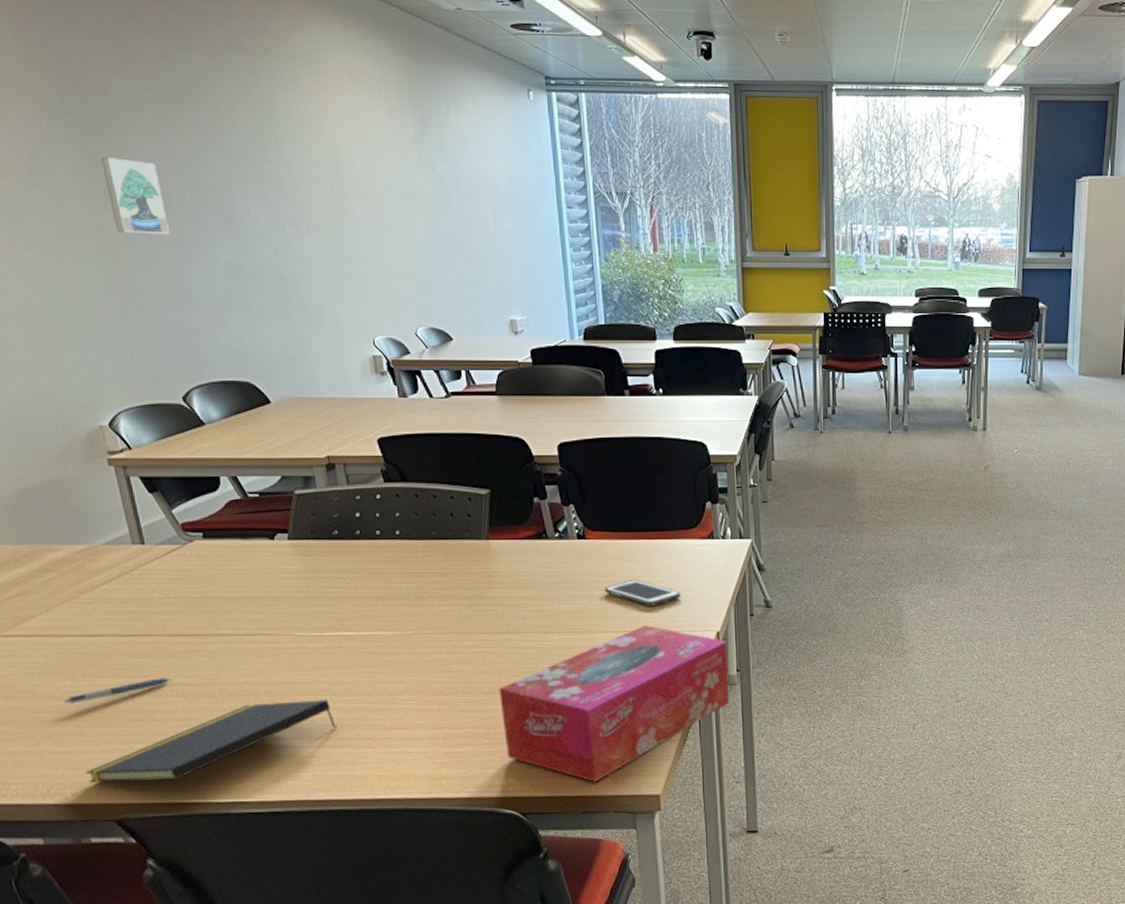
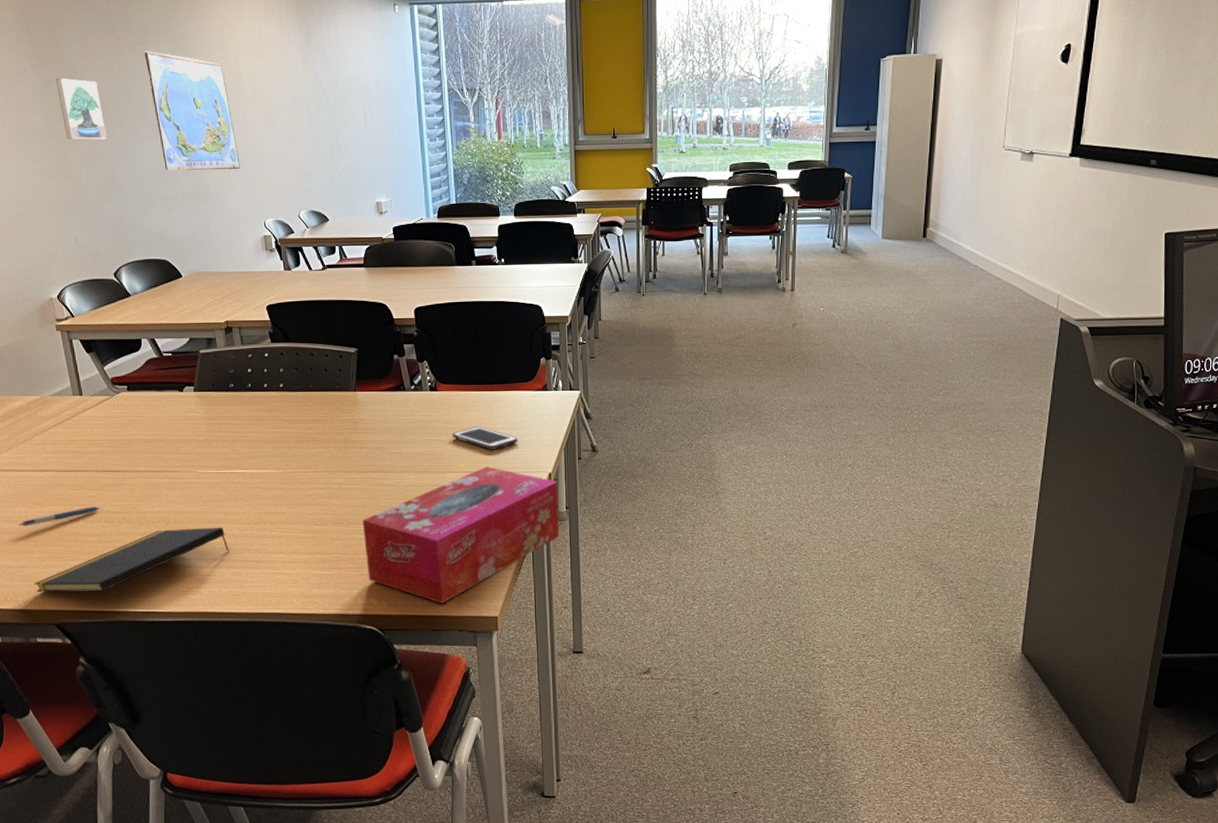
world map: none [216,128,342,277] -> present [144,50,240,171]

